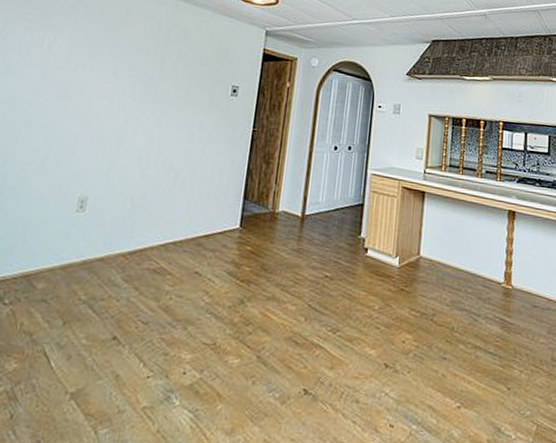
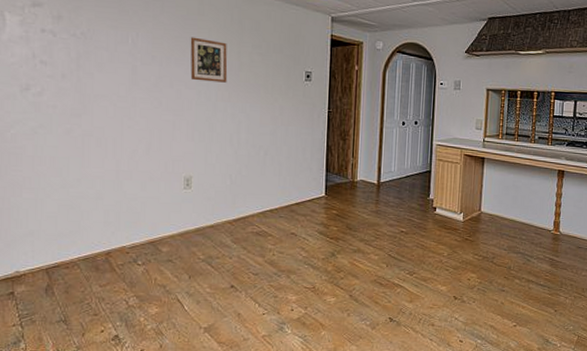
picture frame: none [105,43,151,93] -> present [190,37,228,83]

